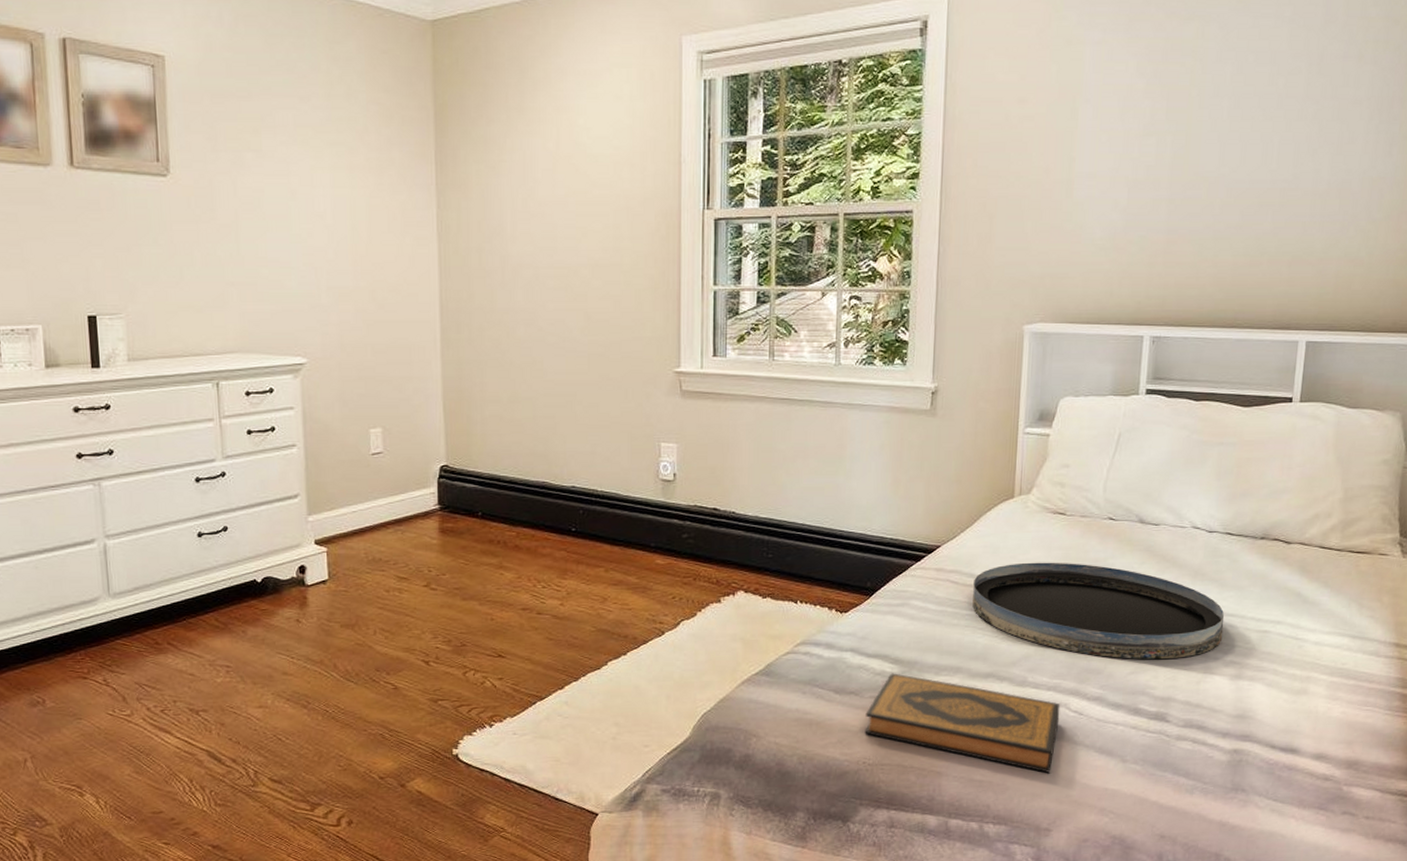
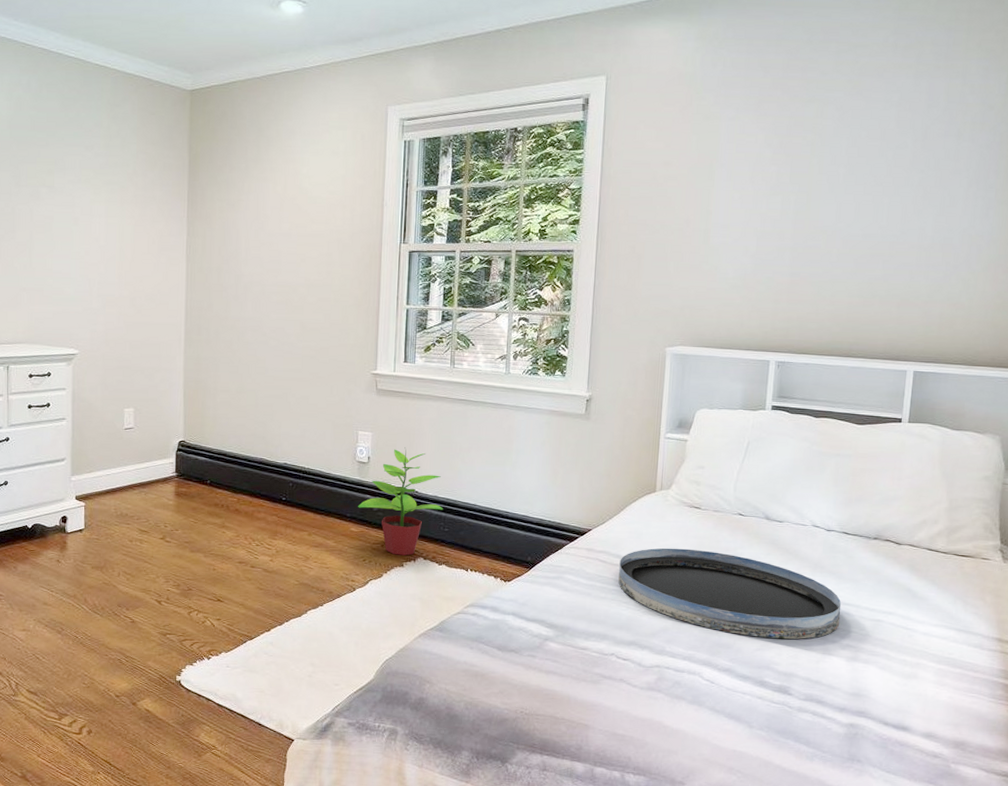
potted plant: none [664,460,765,589] -> present [358,447,443,556]
hardback book: present [865,673,1060,773] -> none [523,636,694,732]

